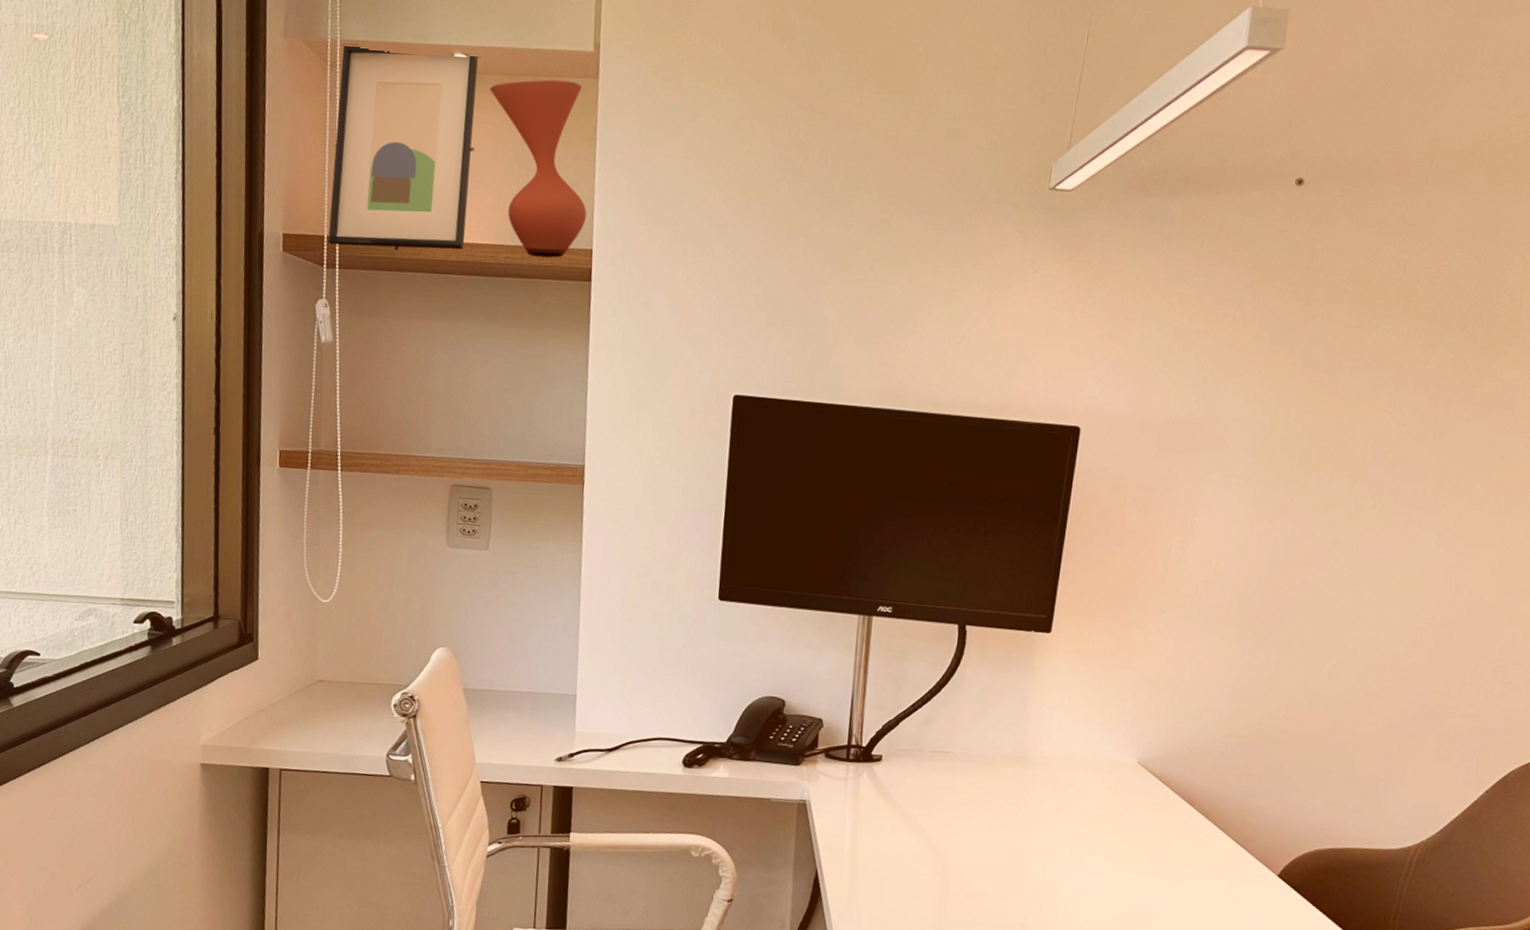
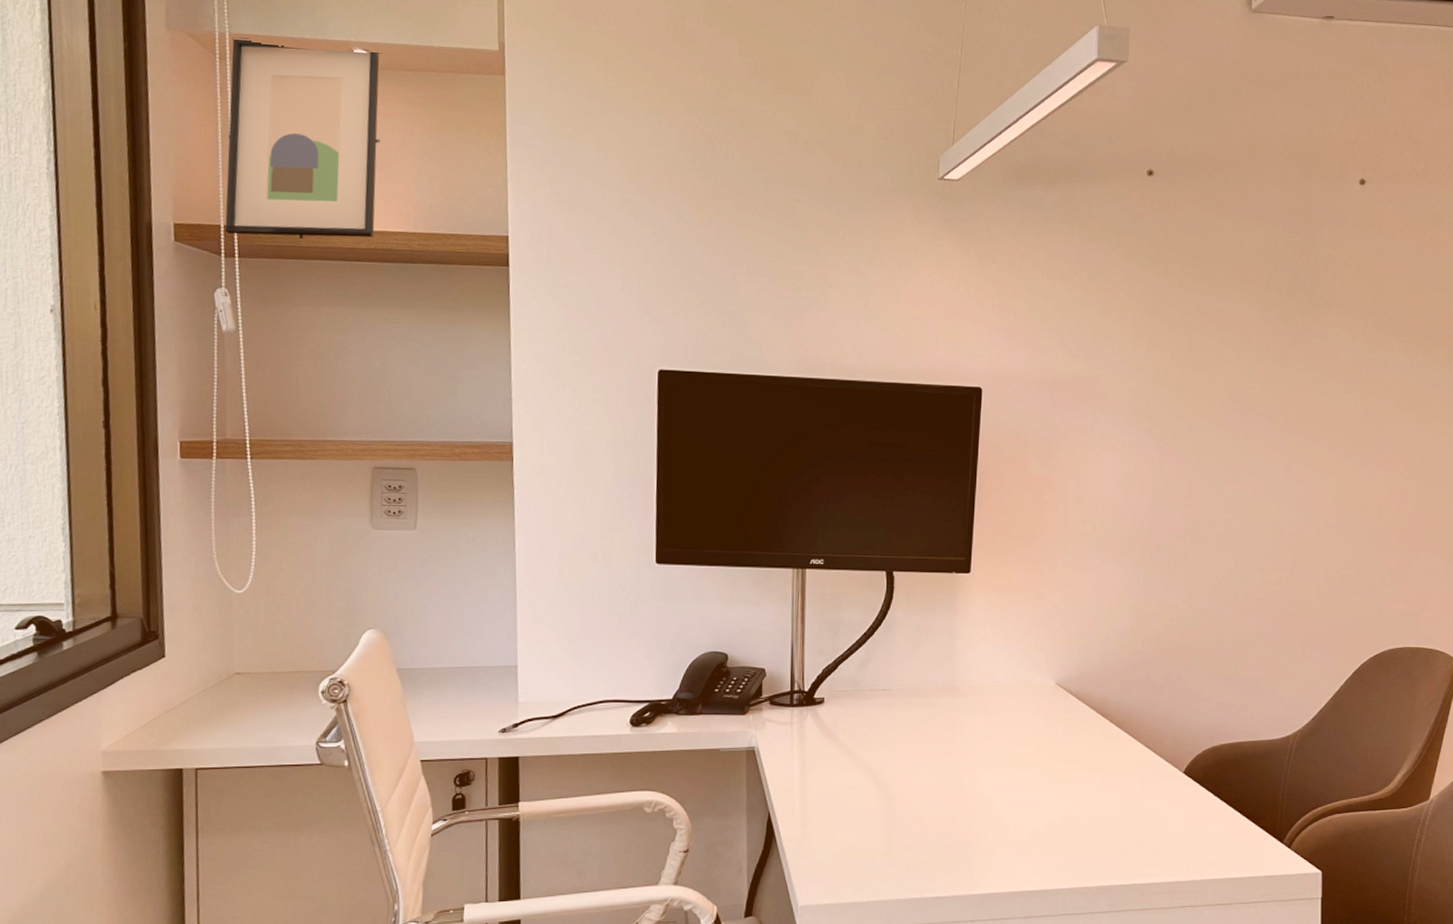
decorative vase: present [490,79,587,258] -> none [393,75,500,245]

